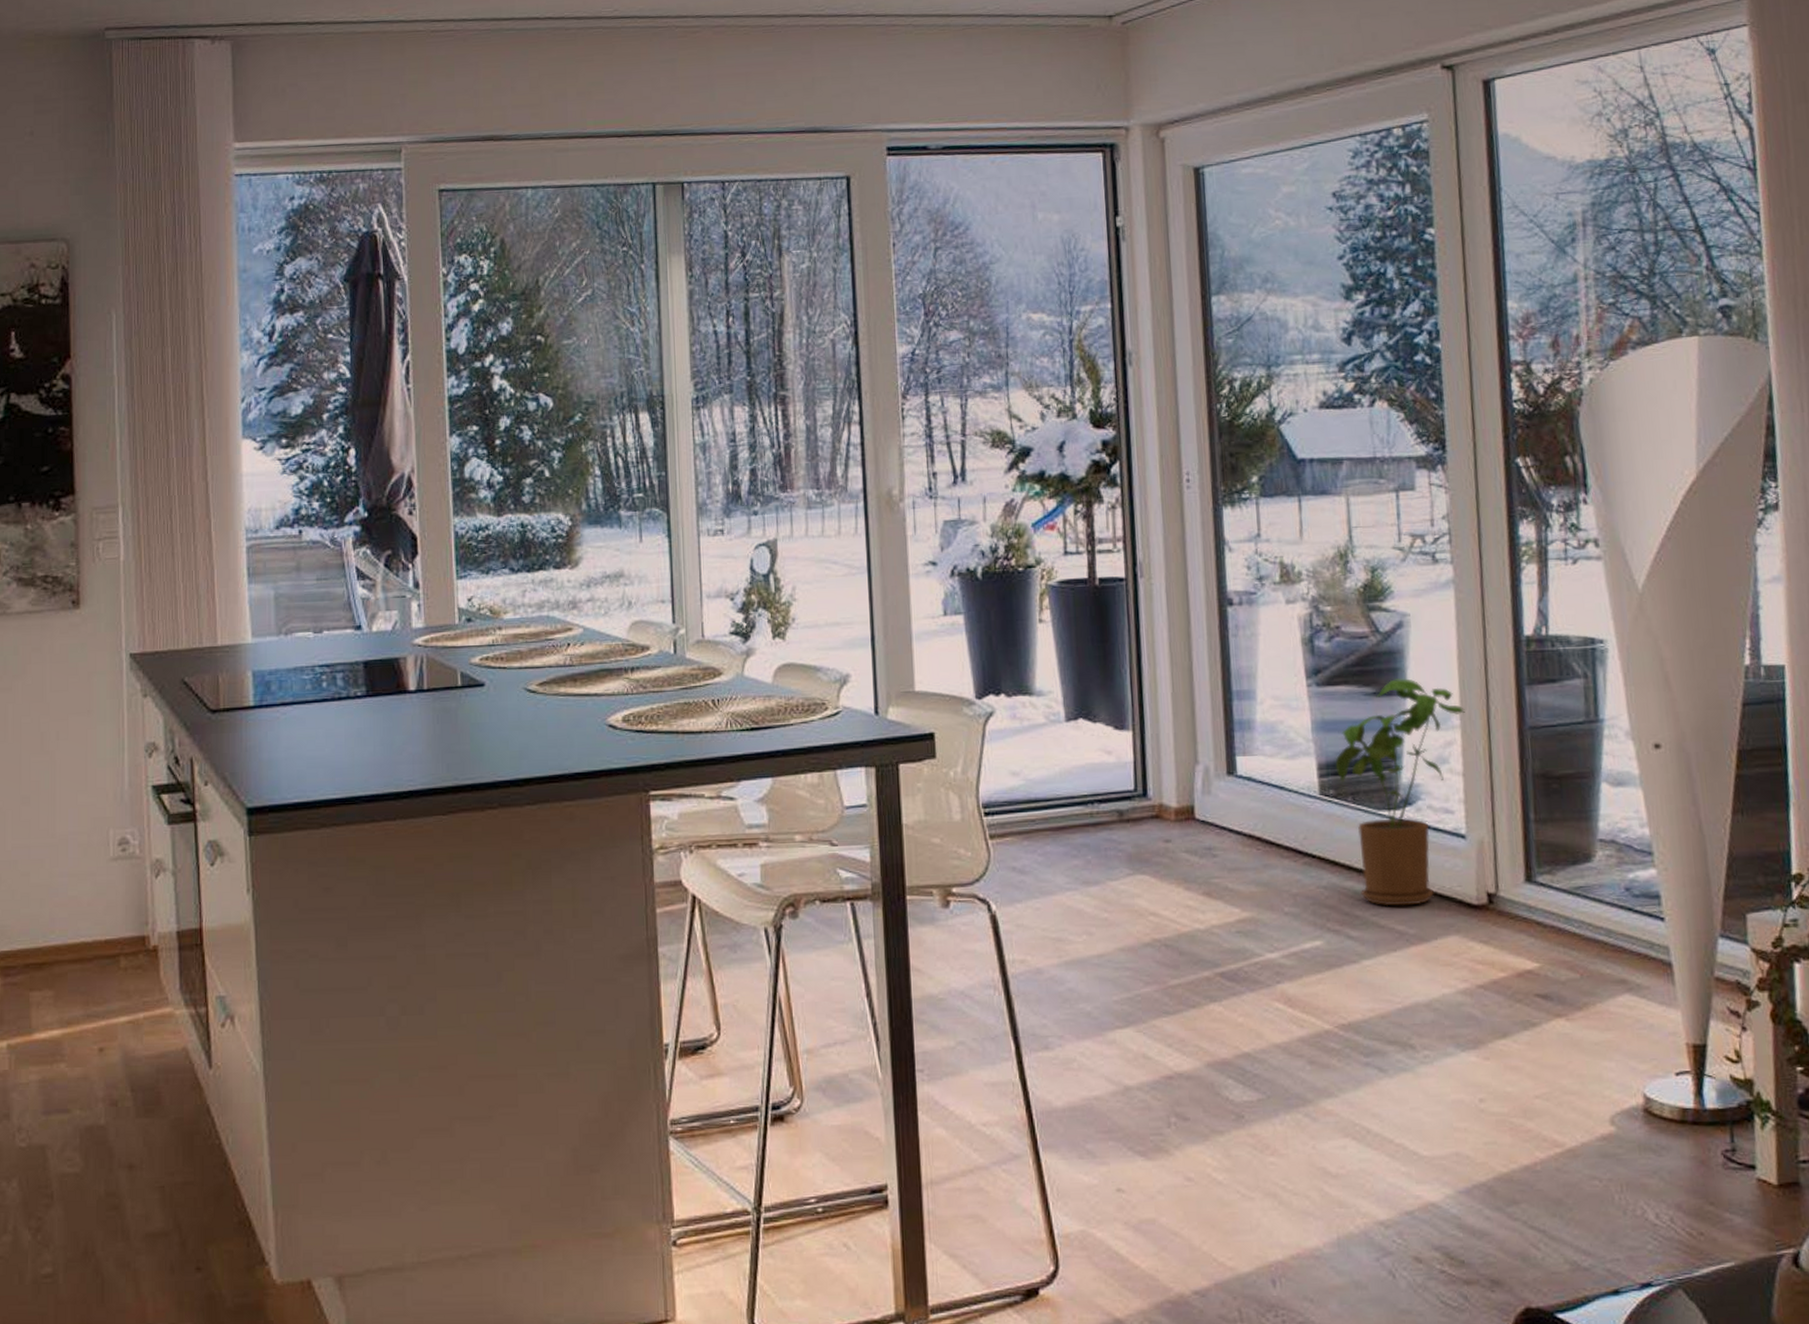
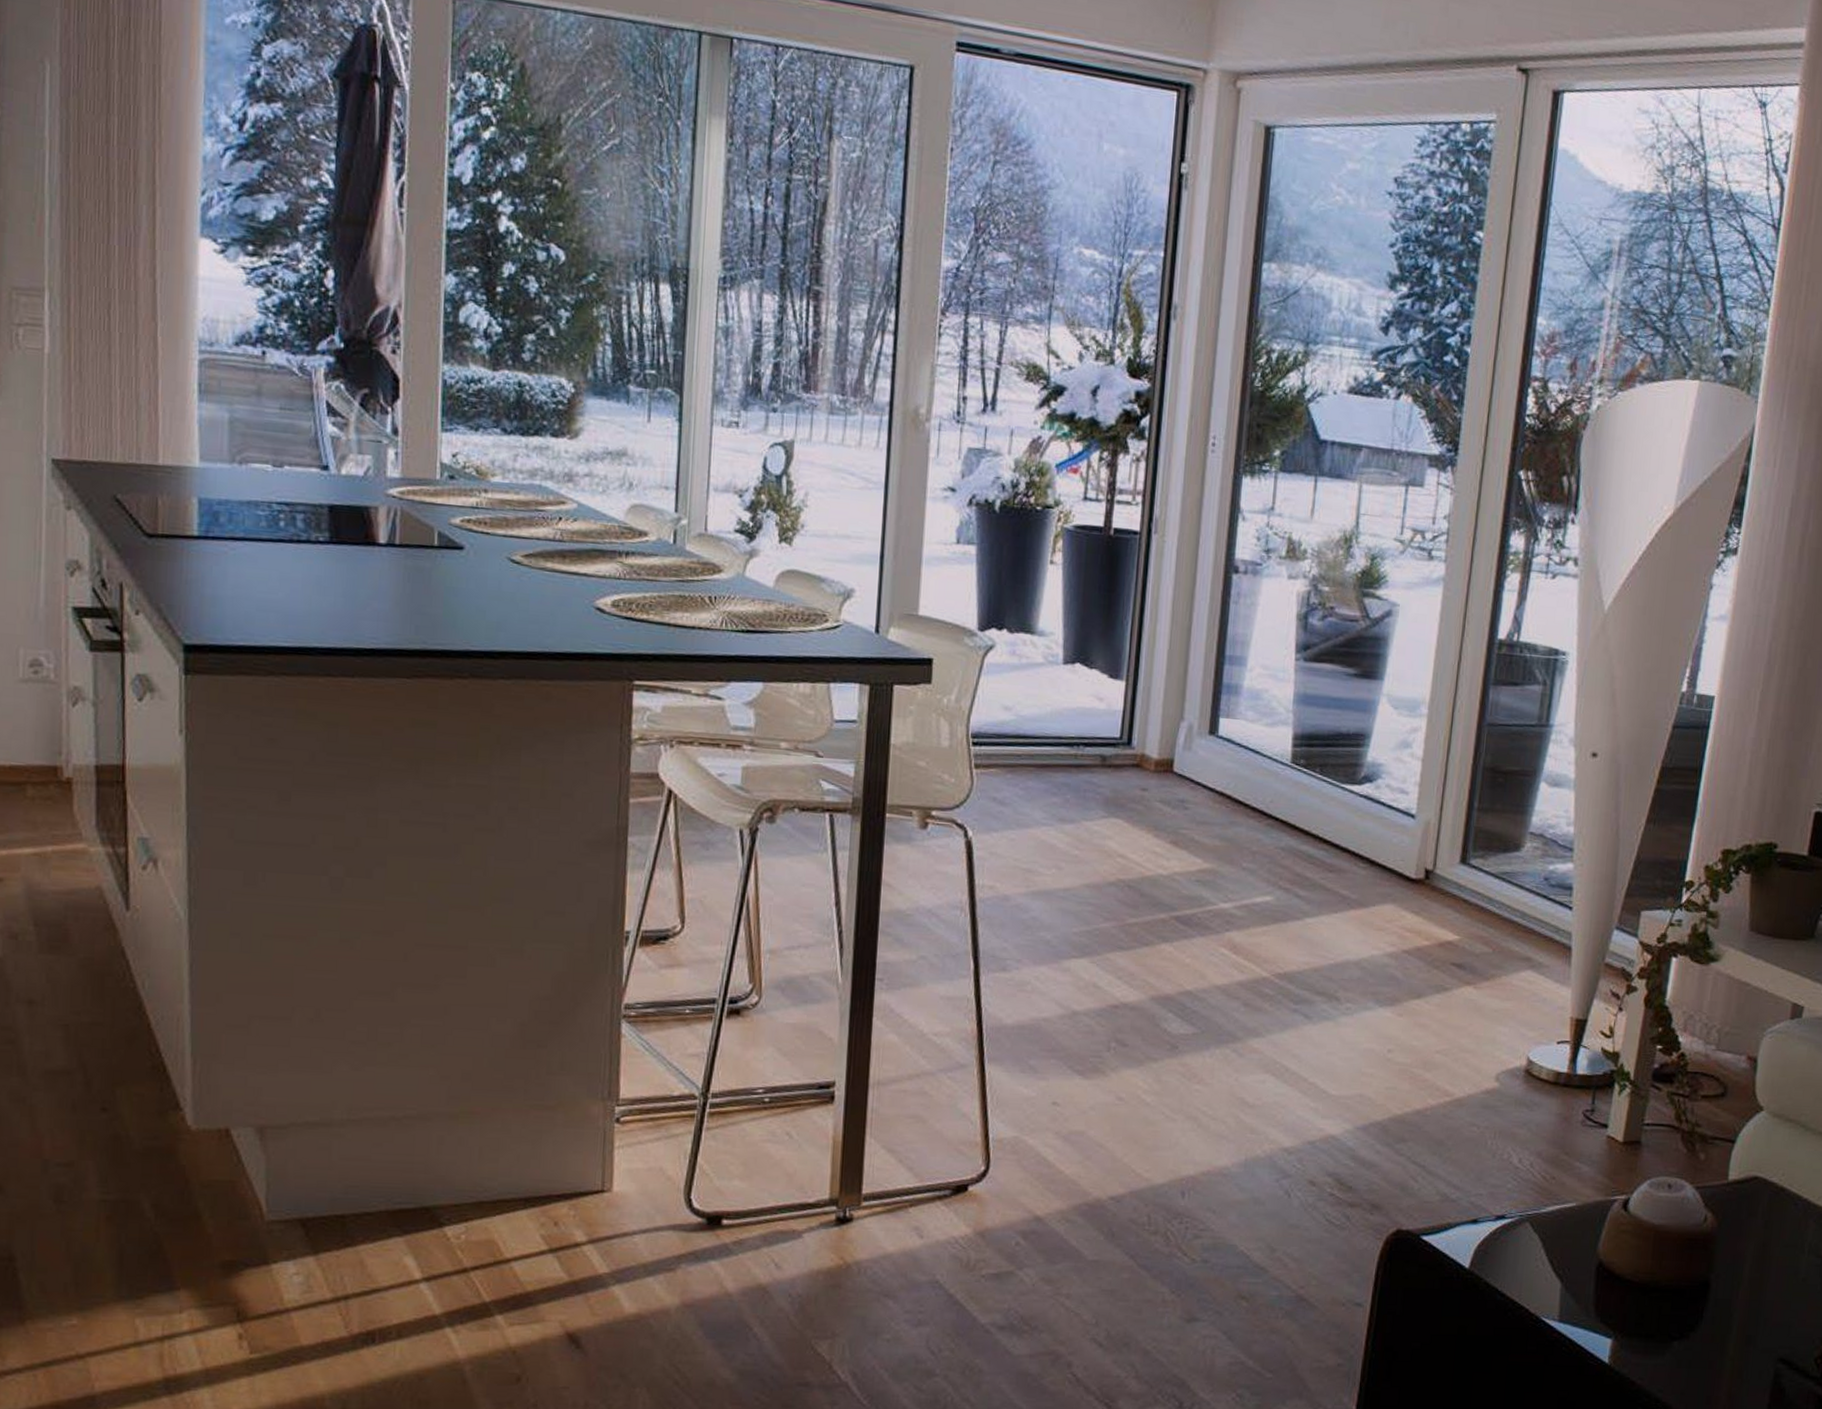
house plant: present [1335,678,1465,906] -> none [1309,664,1434,873]

